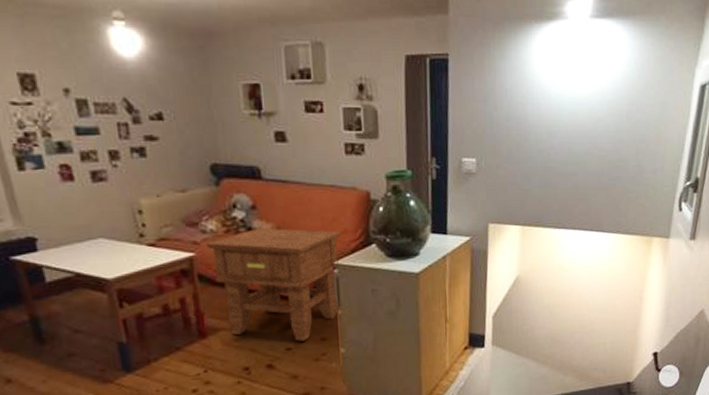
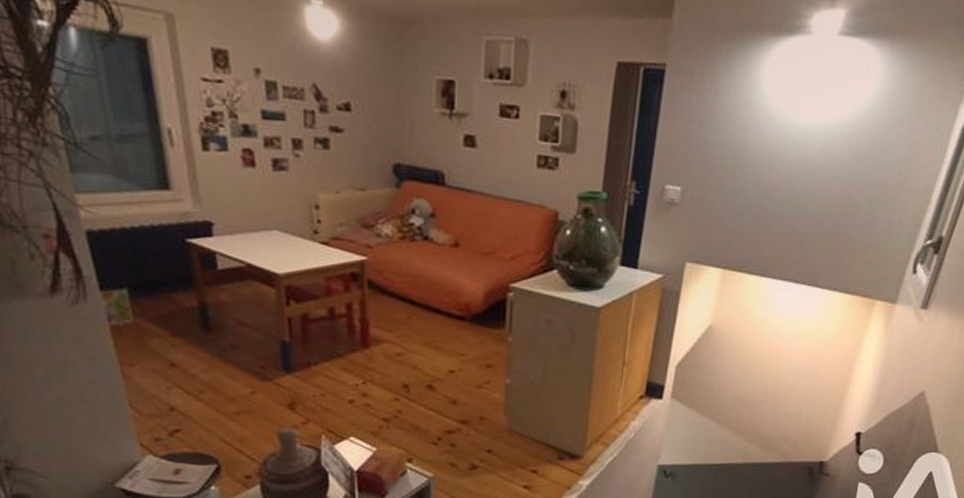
side table: present [206,227,341,341] -> none [380,237,521,365]

